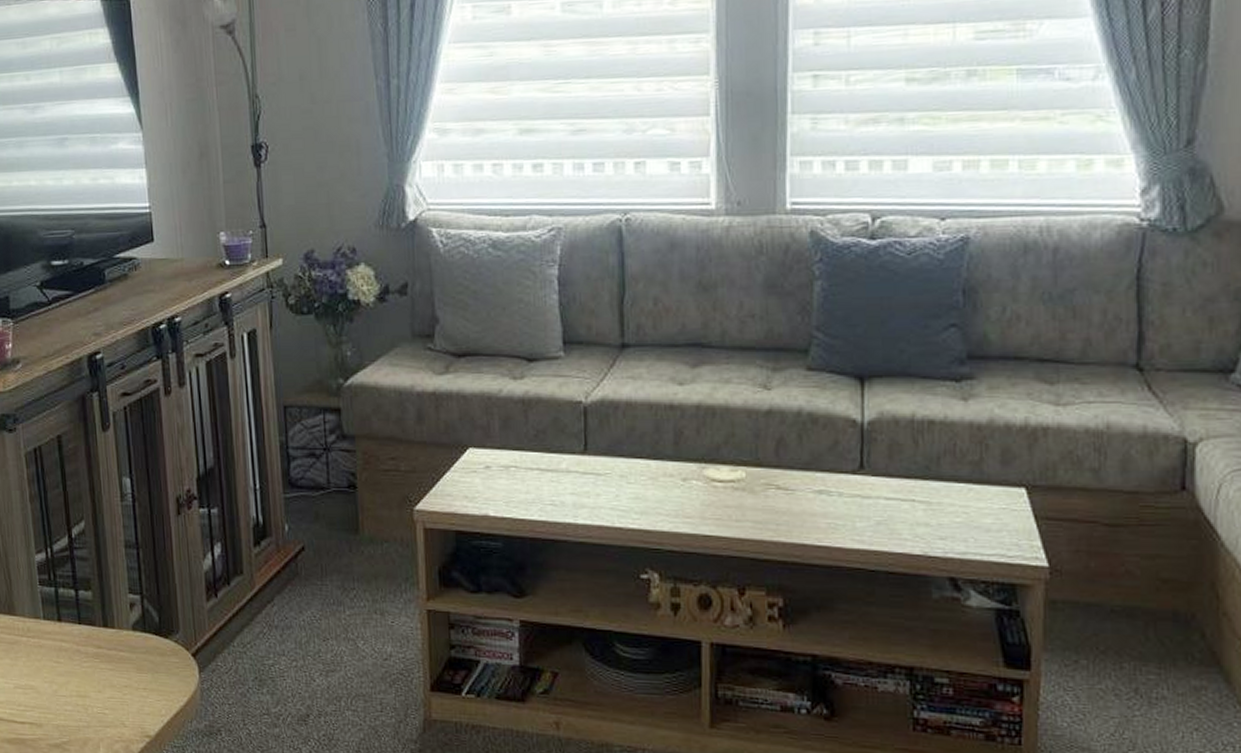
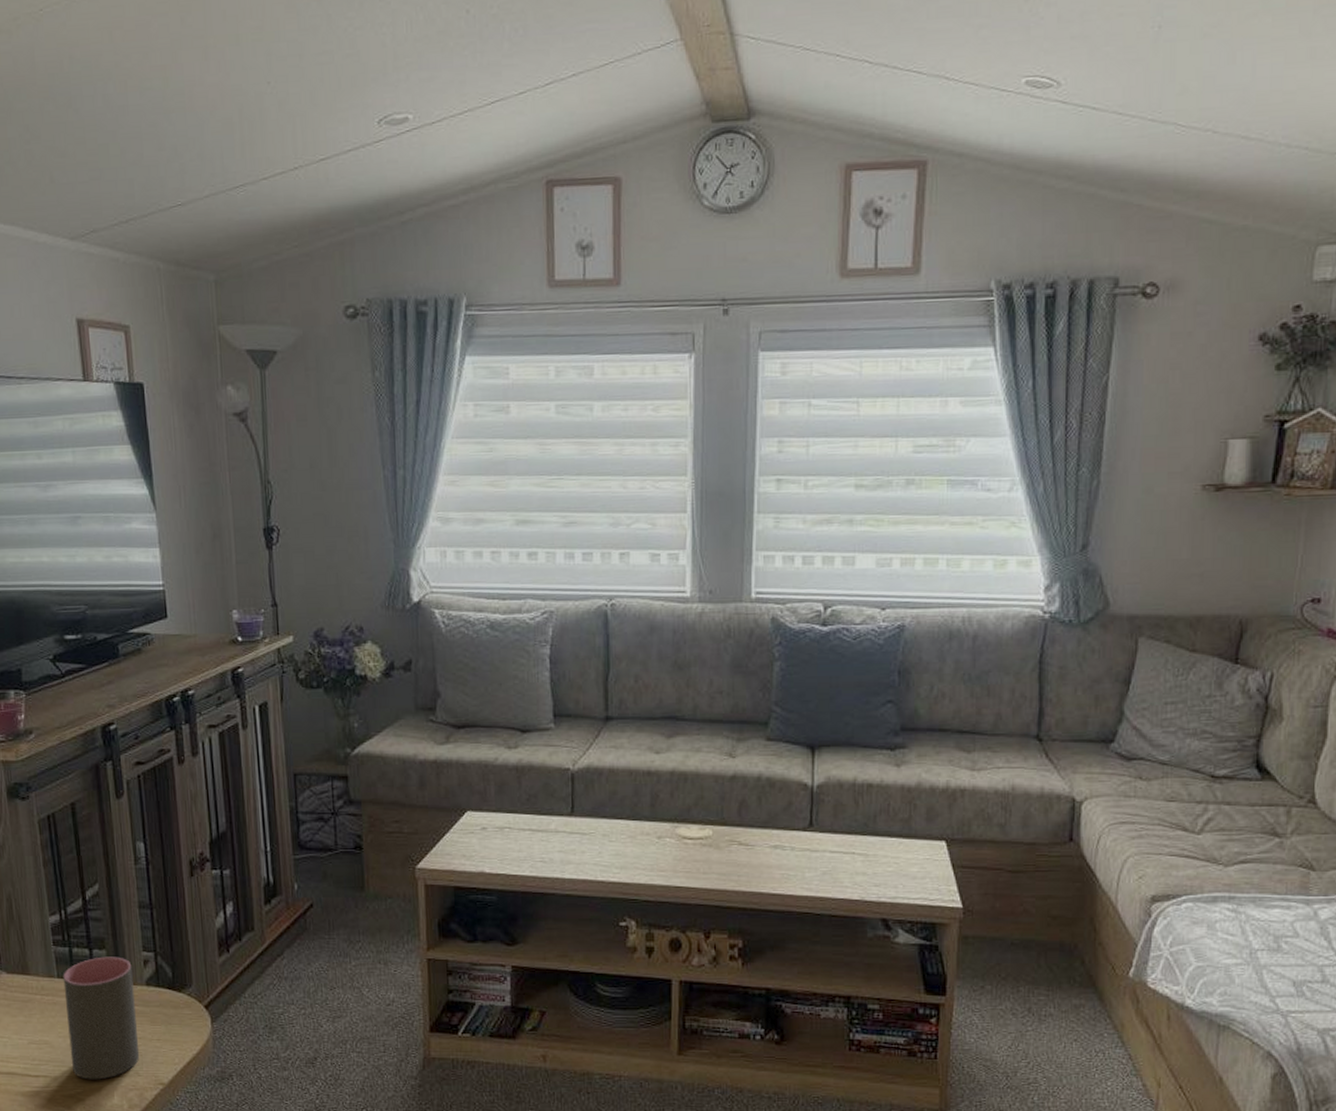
cup: none [49,598,126,729] -> present [63,956,140,1080]

